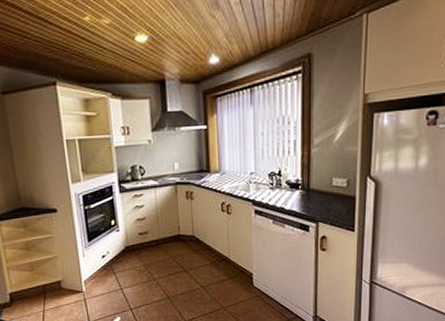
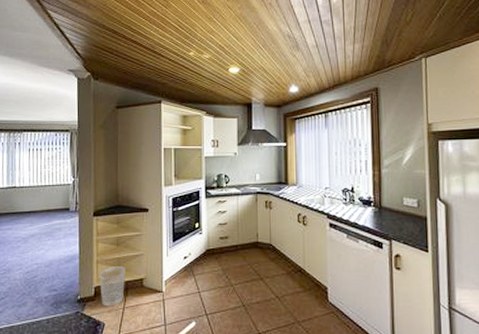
wastebasket: none [11,270,42,311] -> present [99,266,125,307]

